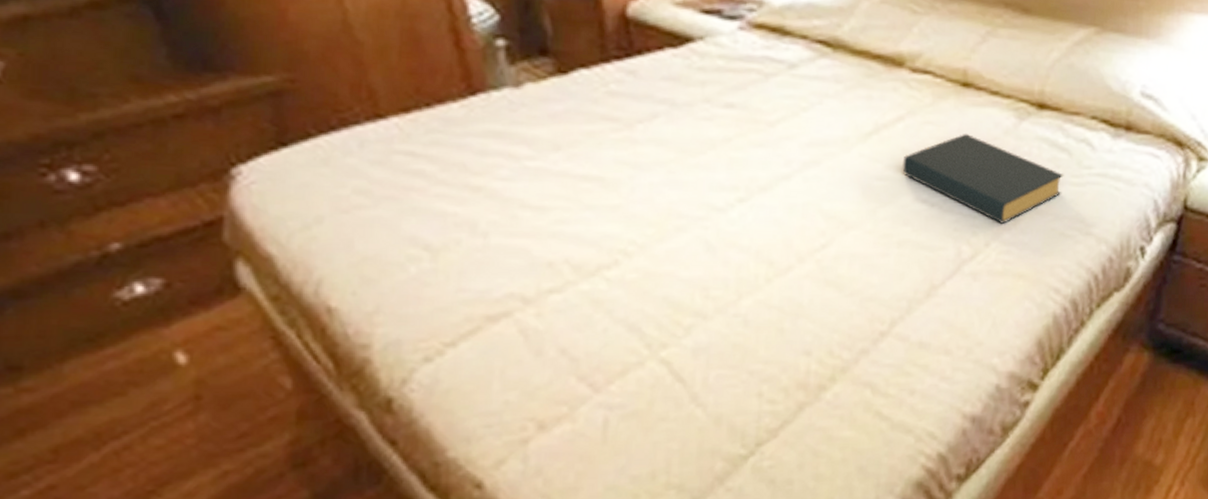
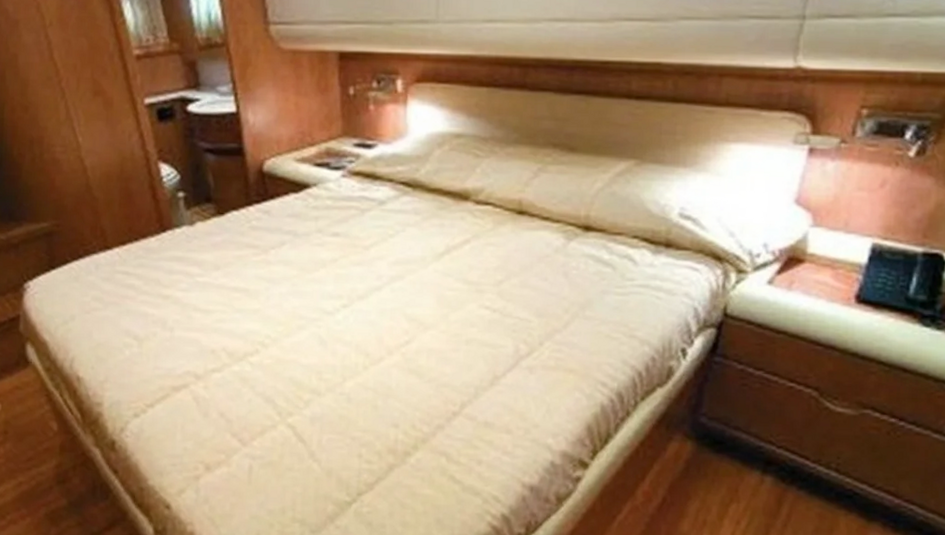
hardback book: present [902,133,1064,224] -> none [469,252,609,327]

